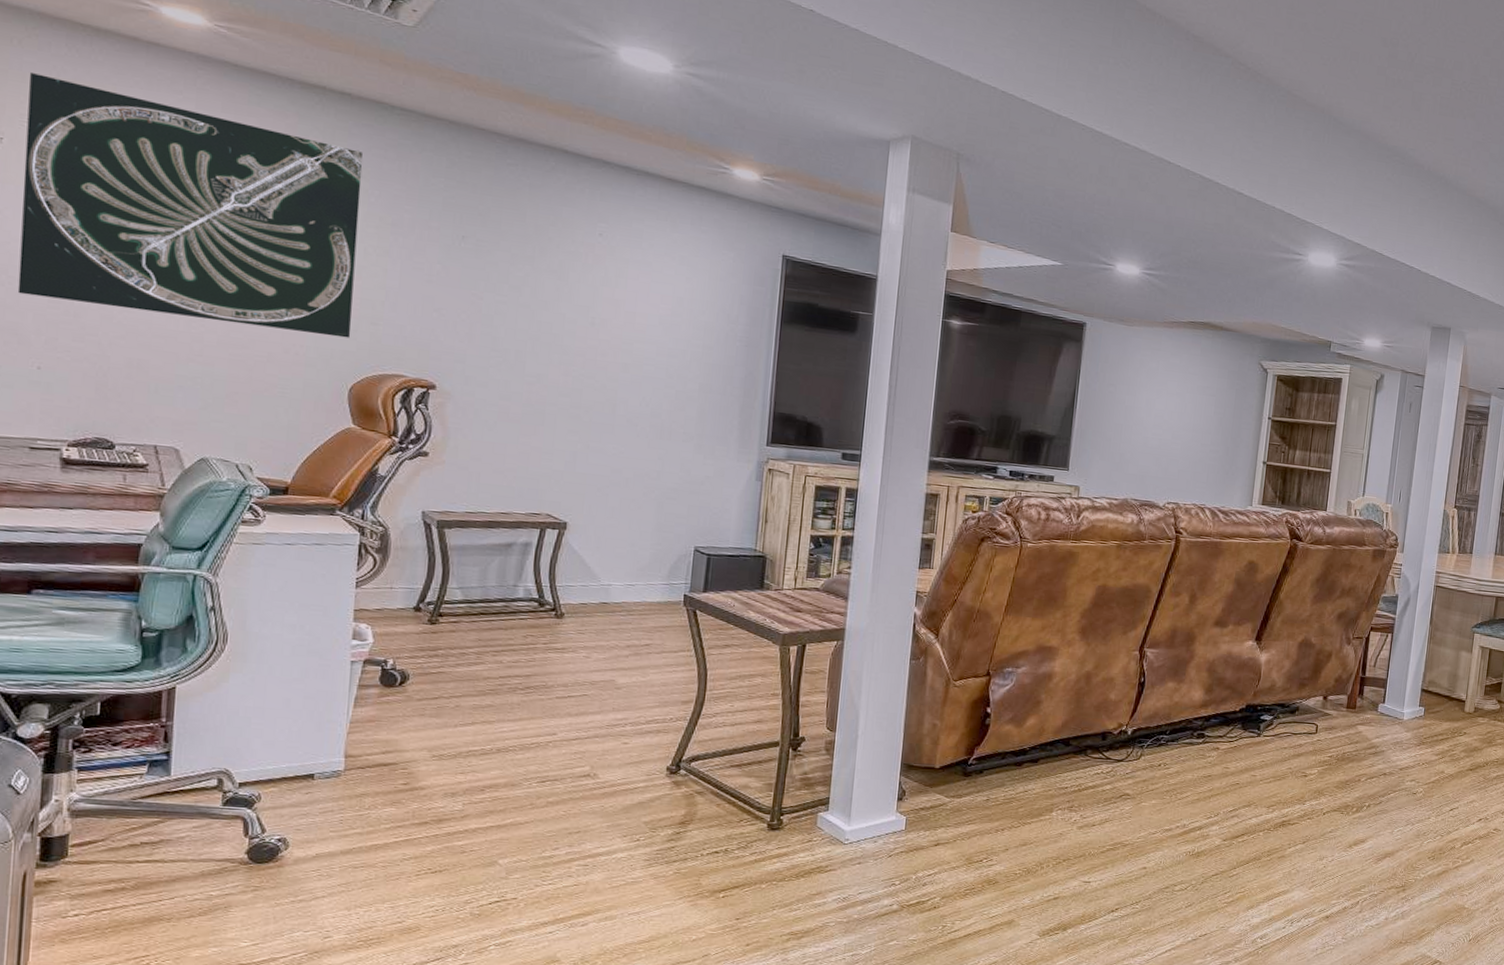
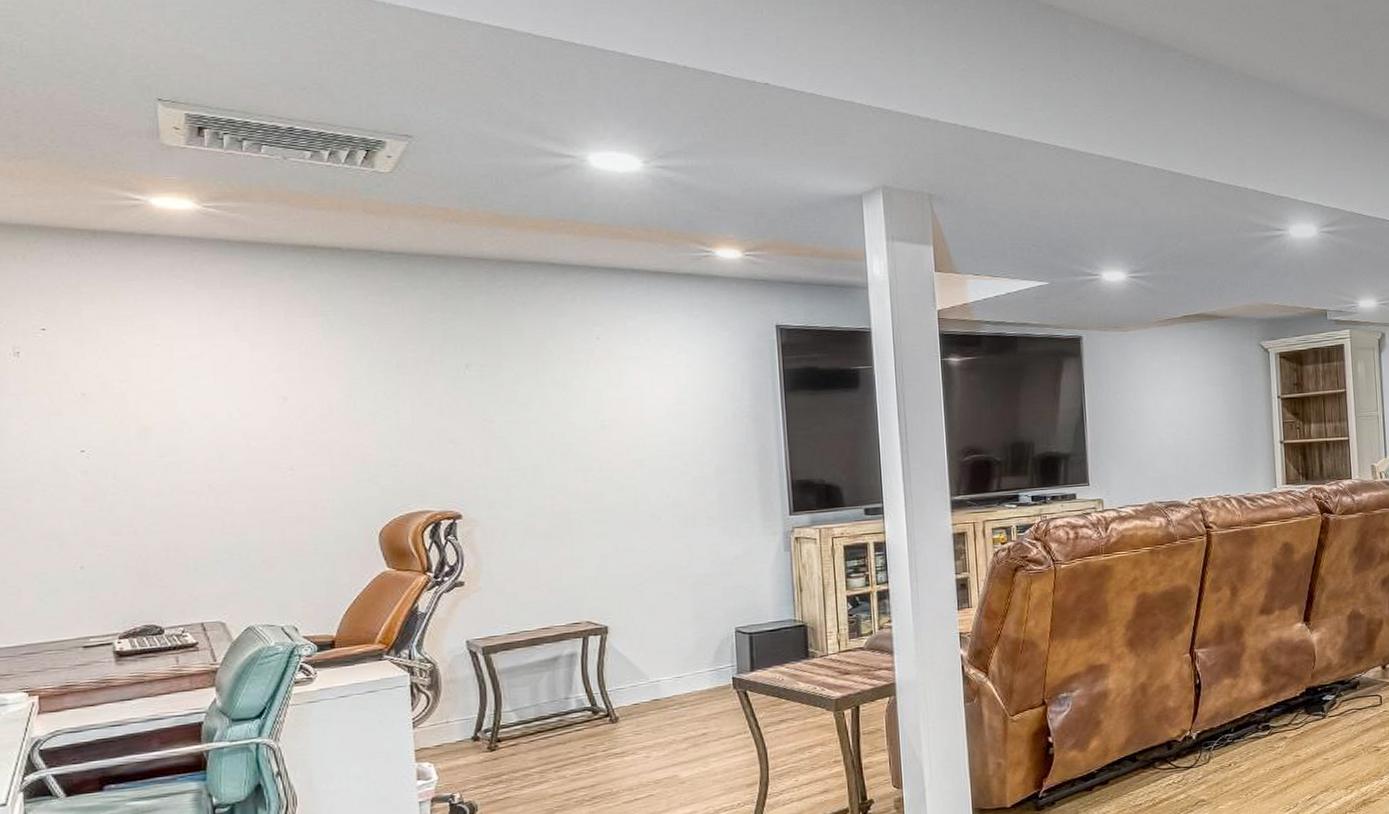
map: present [17,73,363,338] -> none [36,284,373,499]

